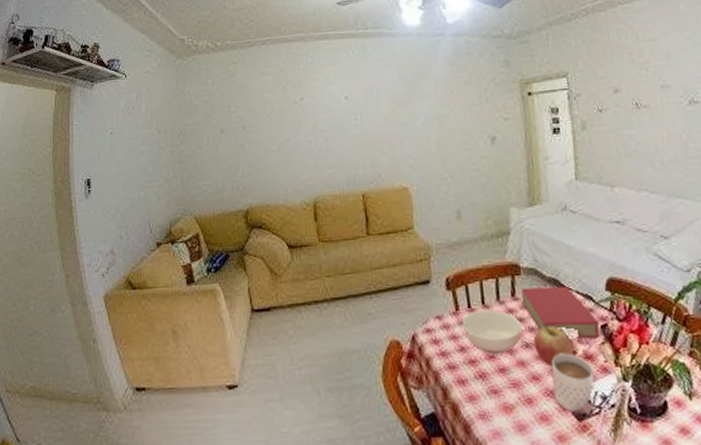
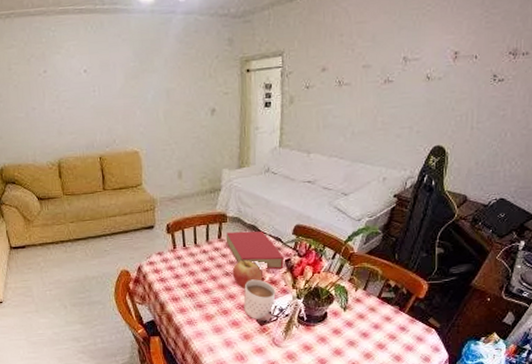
bowl: present [461,310,522,355] -> none [177,248,224,281]

